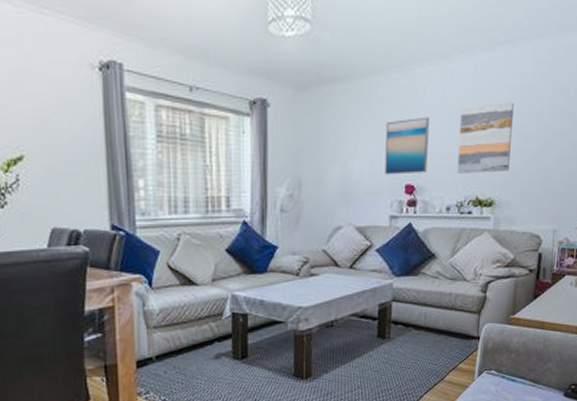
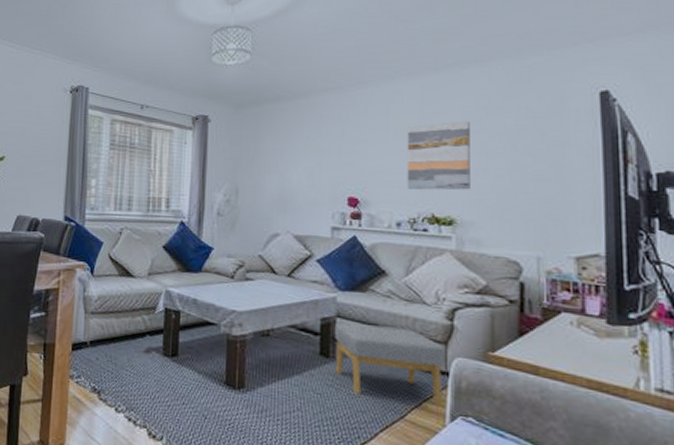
wall art: present [385,116,429,175] -> none [325,133,372,187]
footstool: none [390,304,478,367] -> present [334,322,445,406]

